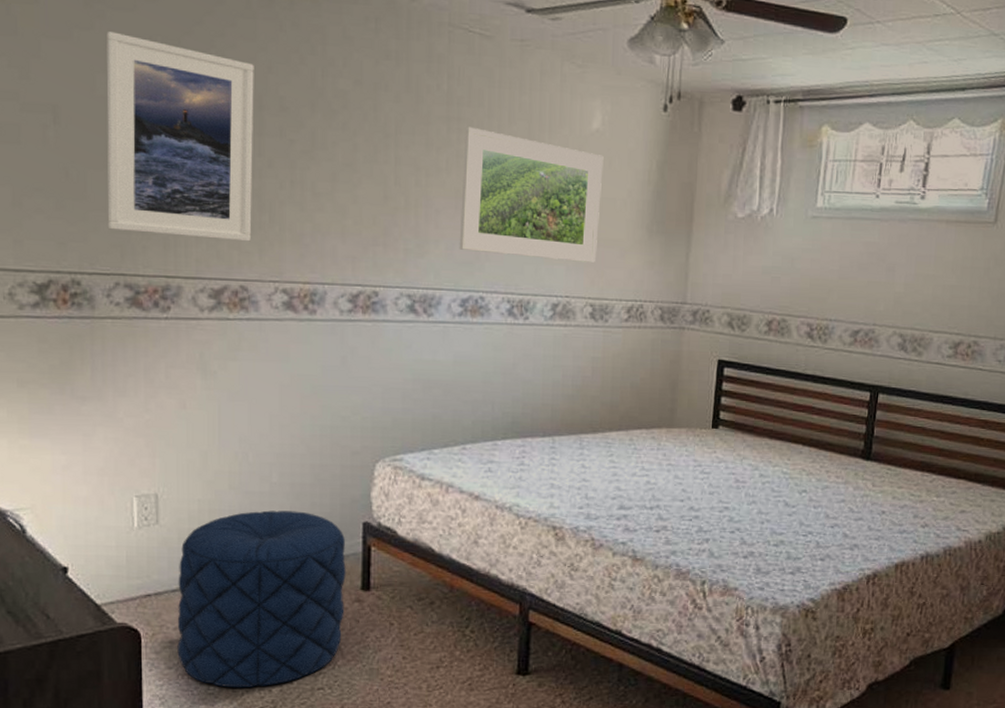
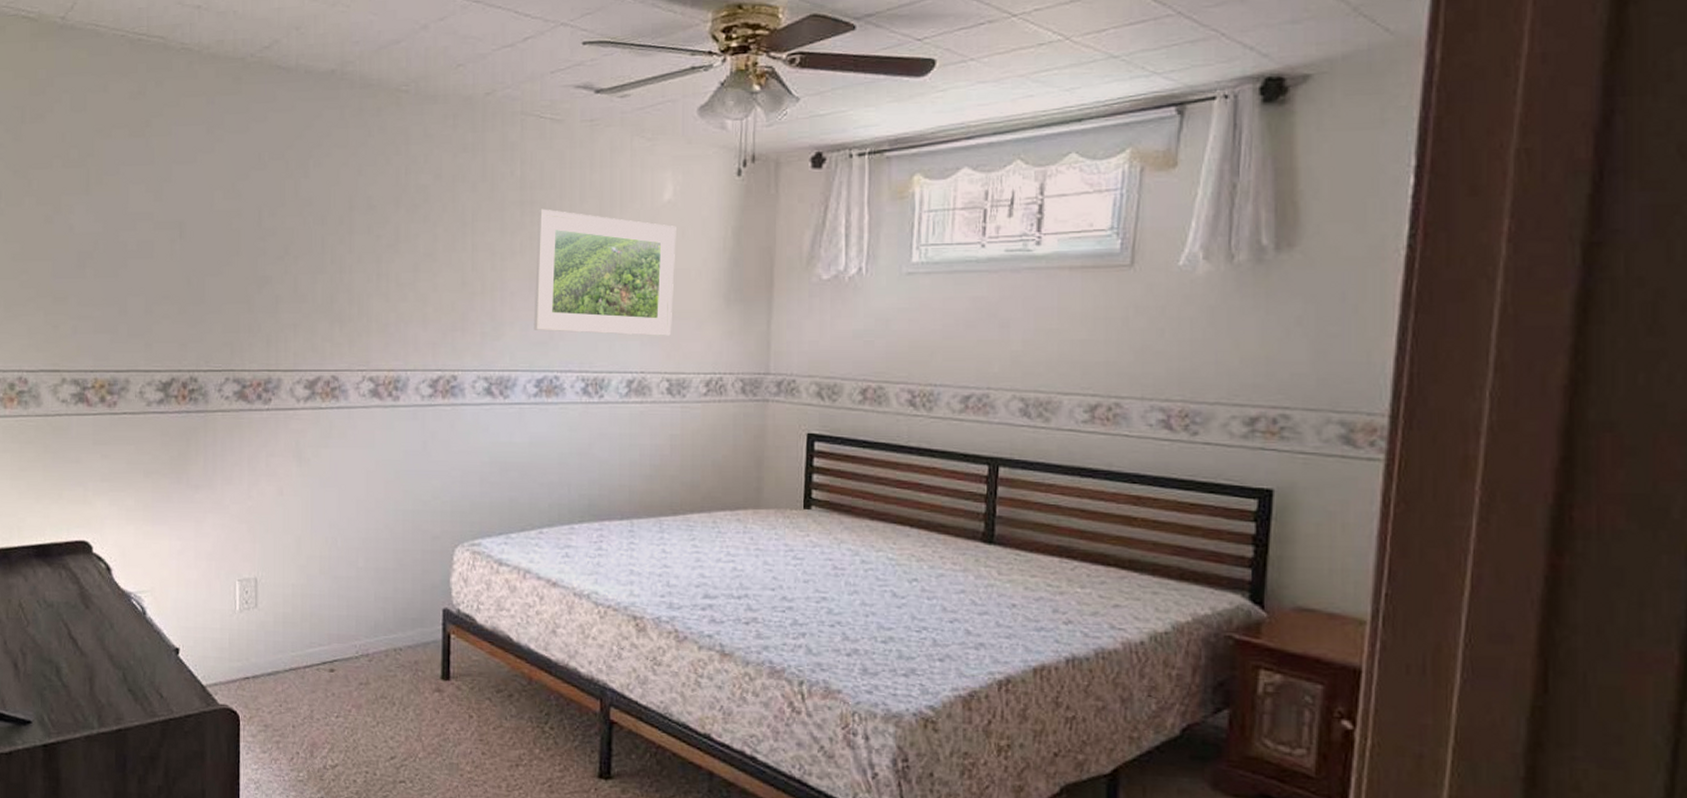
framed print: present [106,32,254,242] -> none [221,153,346,334]
pouf: present [177,510,346,688] -> none [271,595,427,777]

